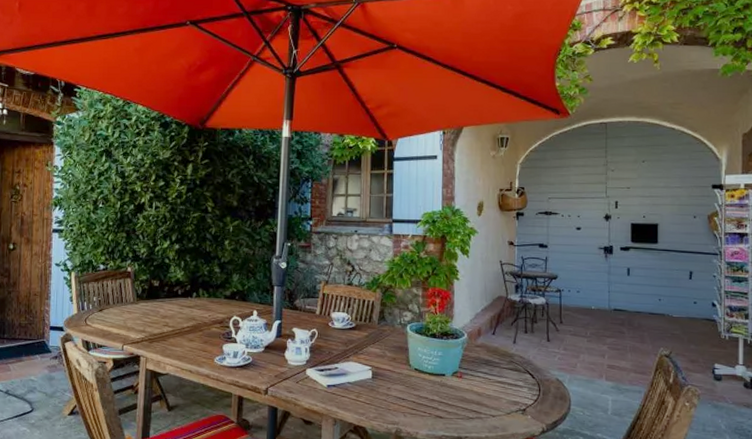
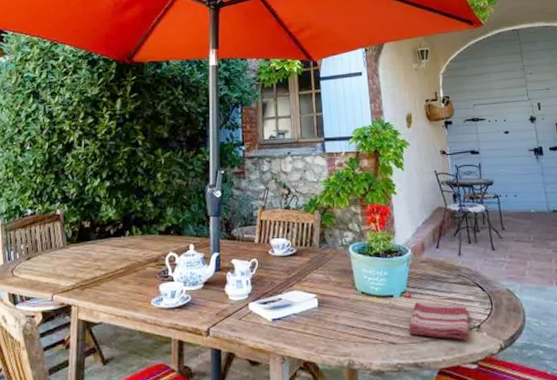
dish towel: none [456,381,516,421] -> present [408,301,470,340]

